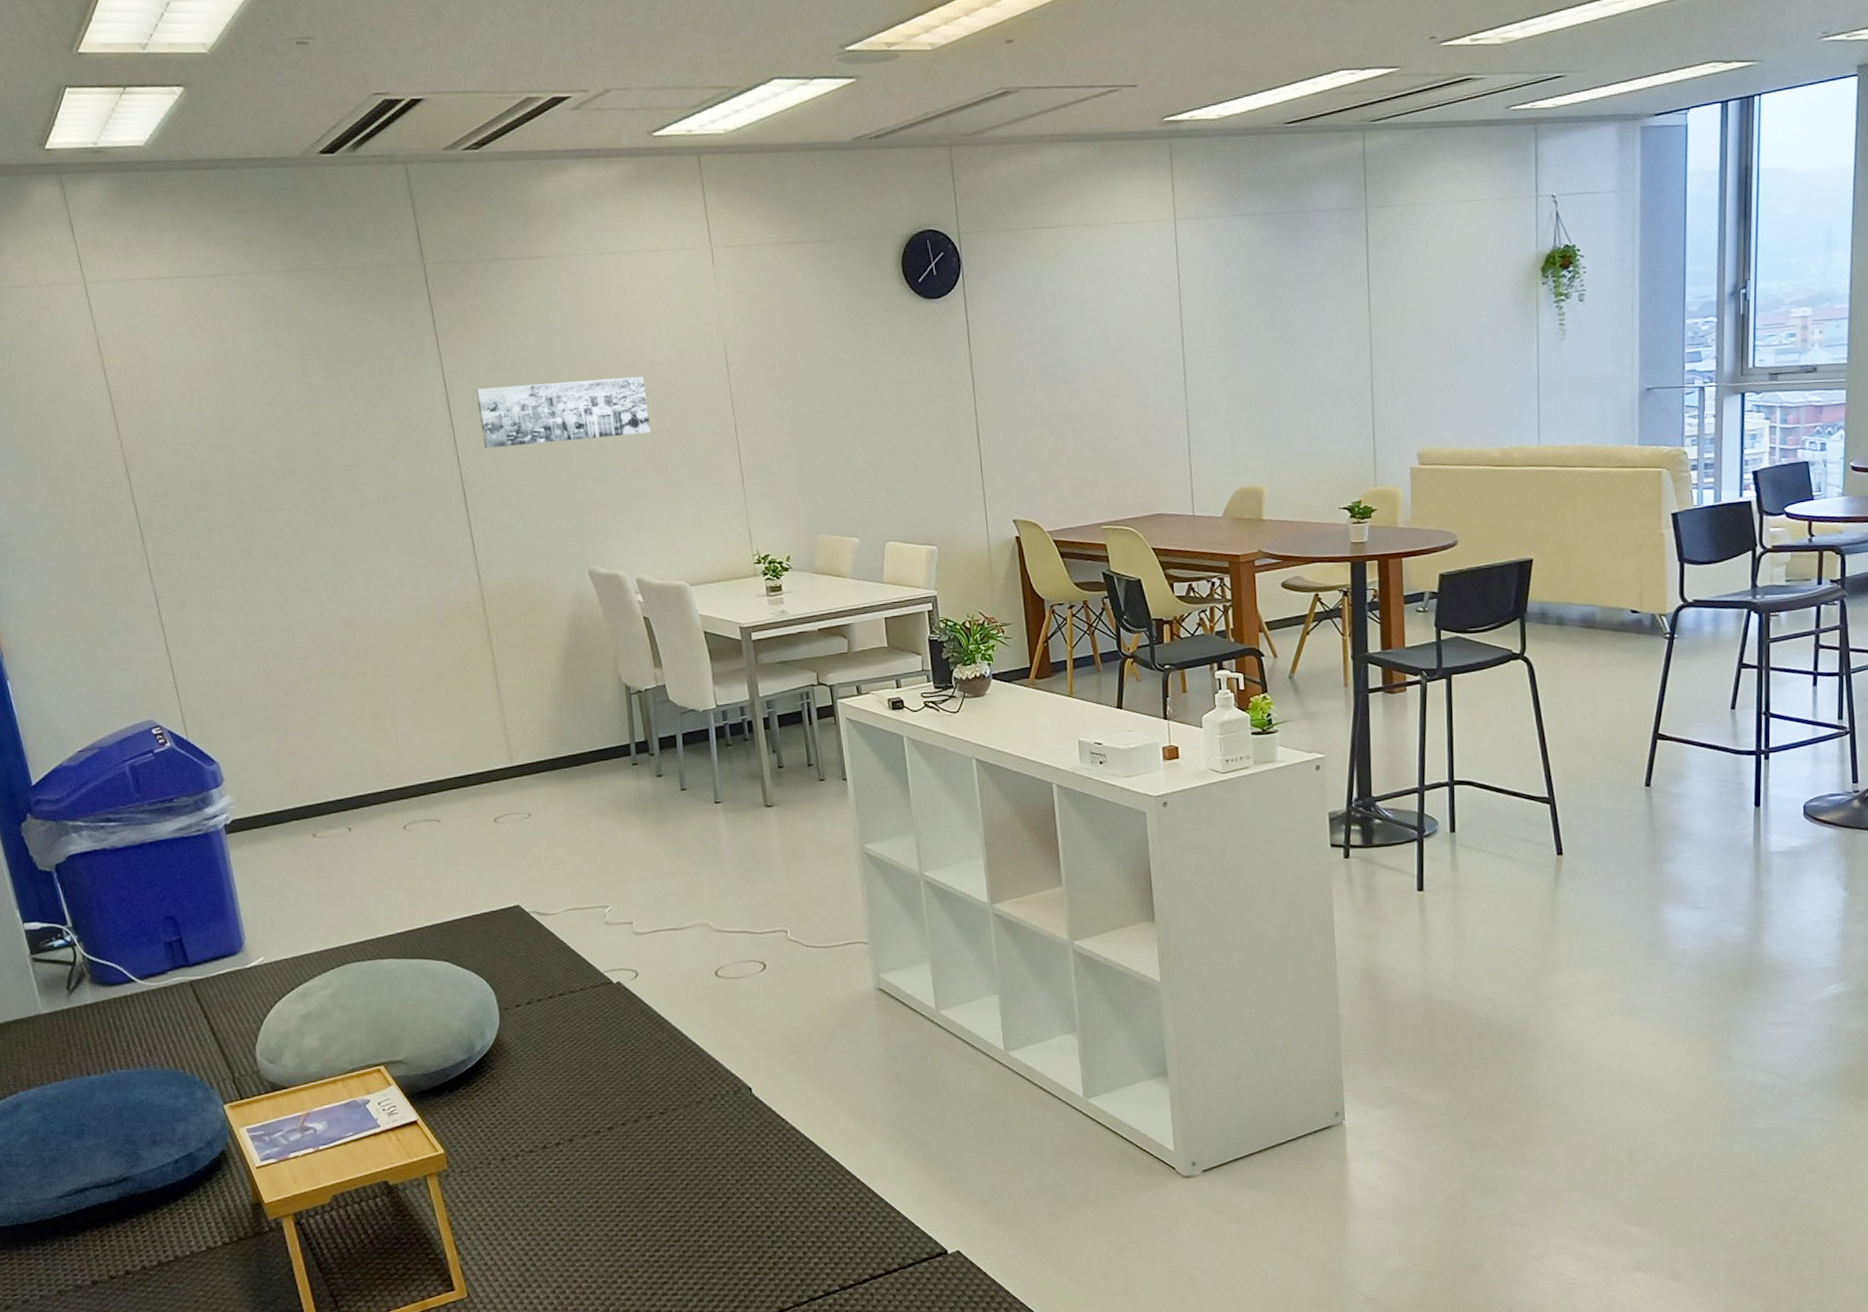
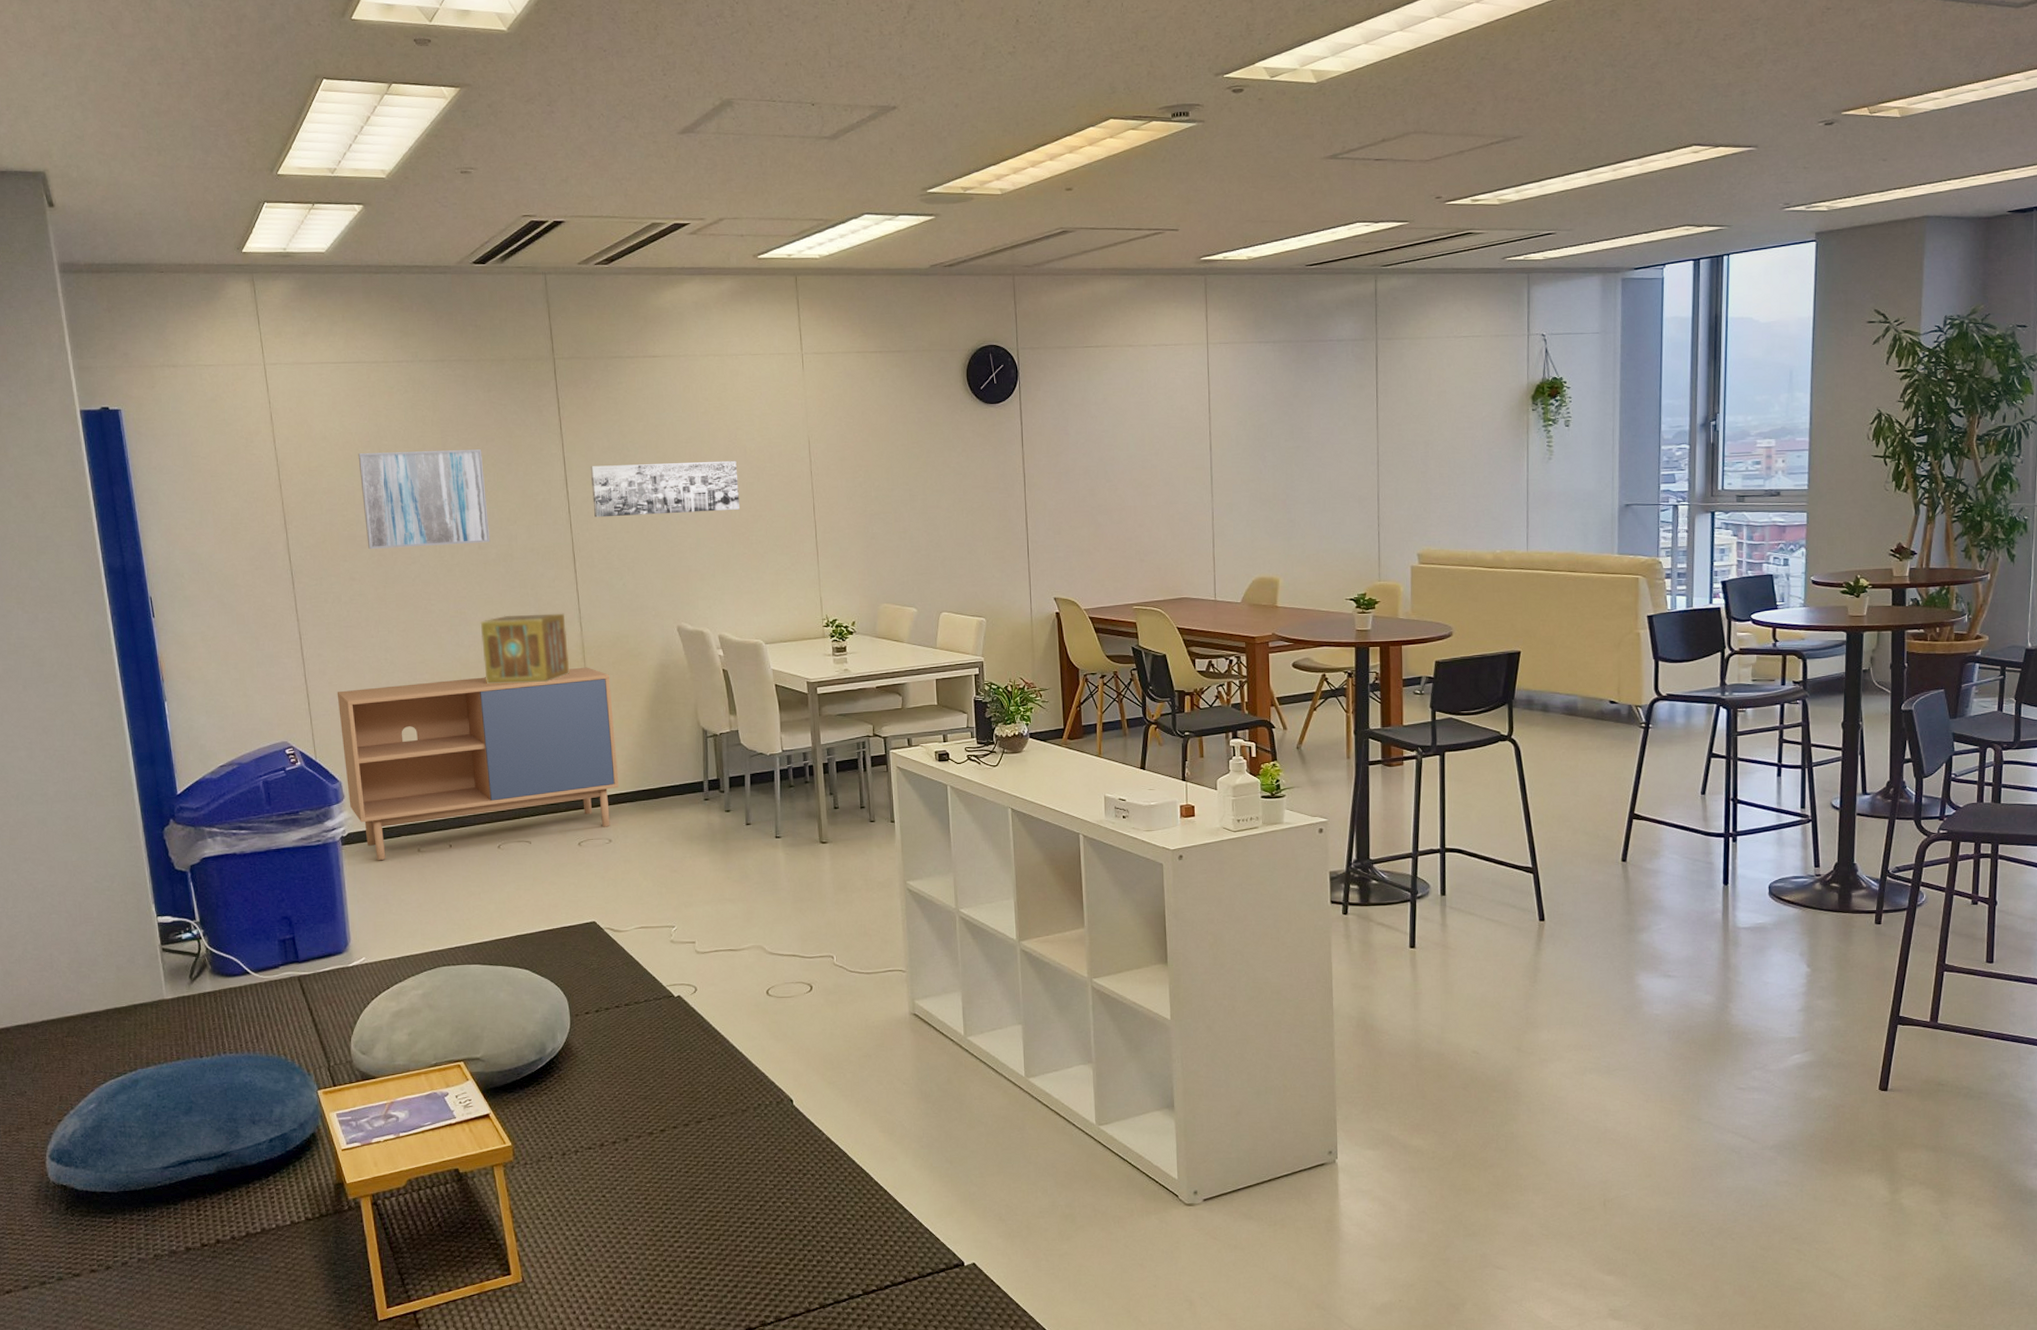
wall art: none [204,374,367,496] -> present [358,449,491,550]
storage cabinet: none [204,620,536,849] -> present [337,667,620,860]
decorative box: none [362,560,470,644] -> present [480,613,570,684]

